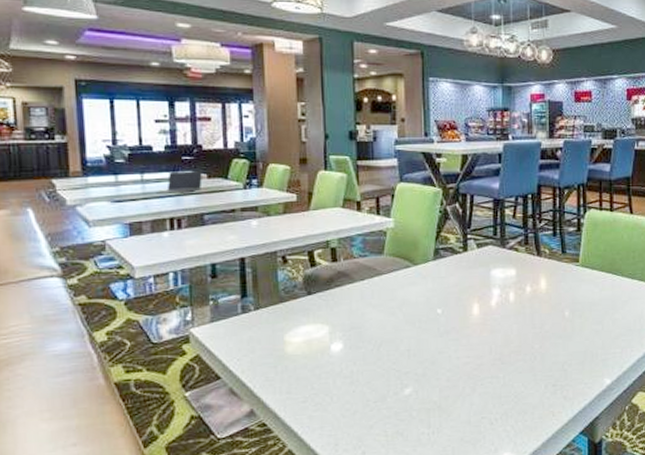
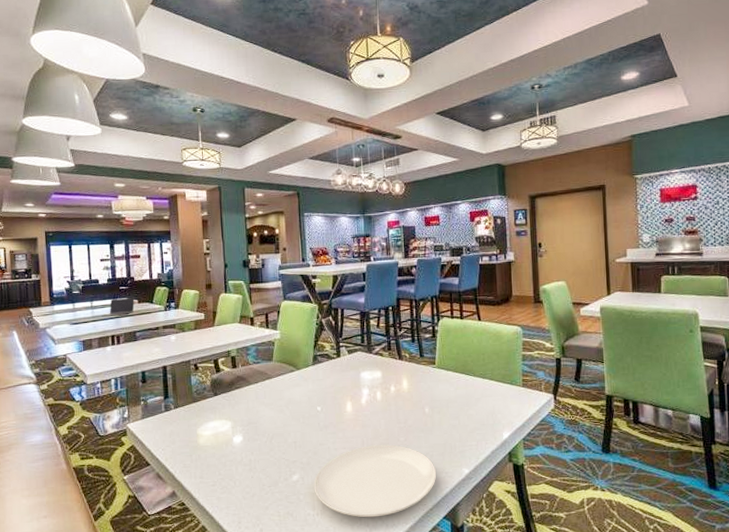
plate: none [430,352,575,435] -> present [314,444,437,518]

